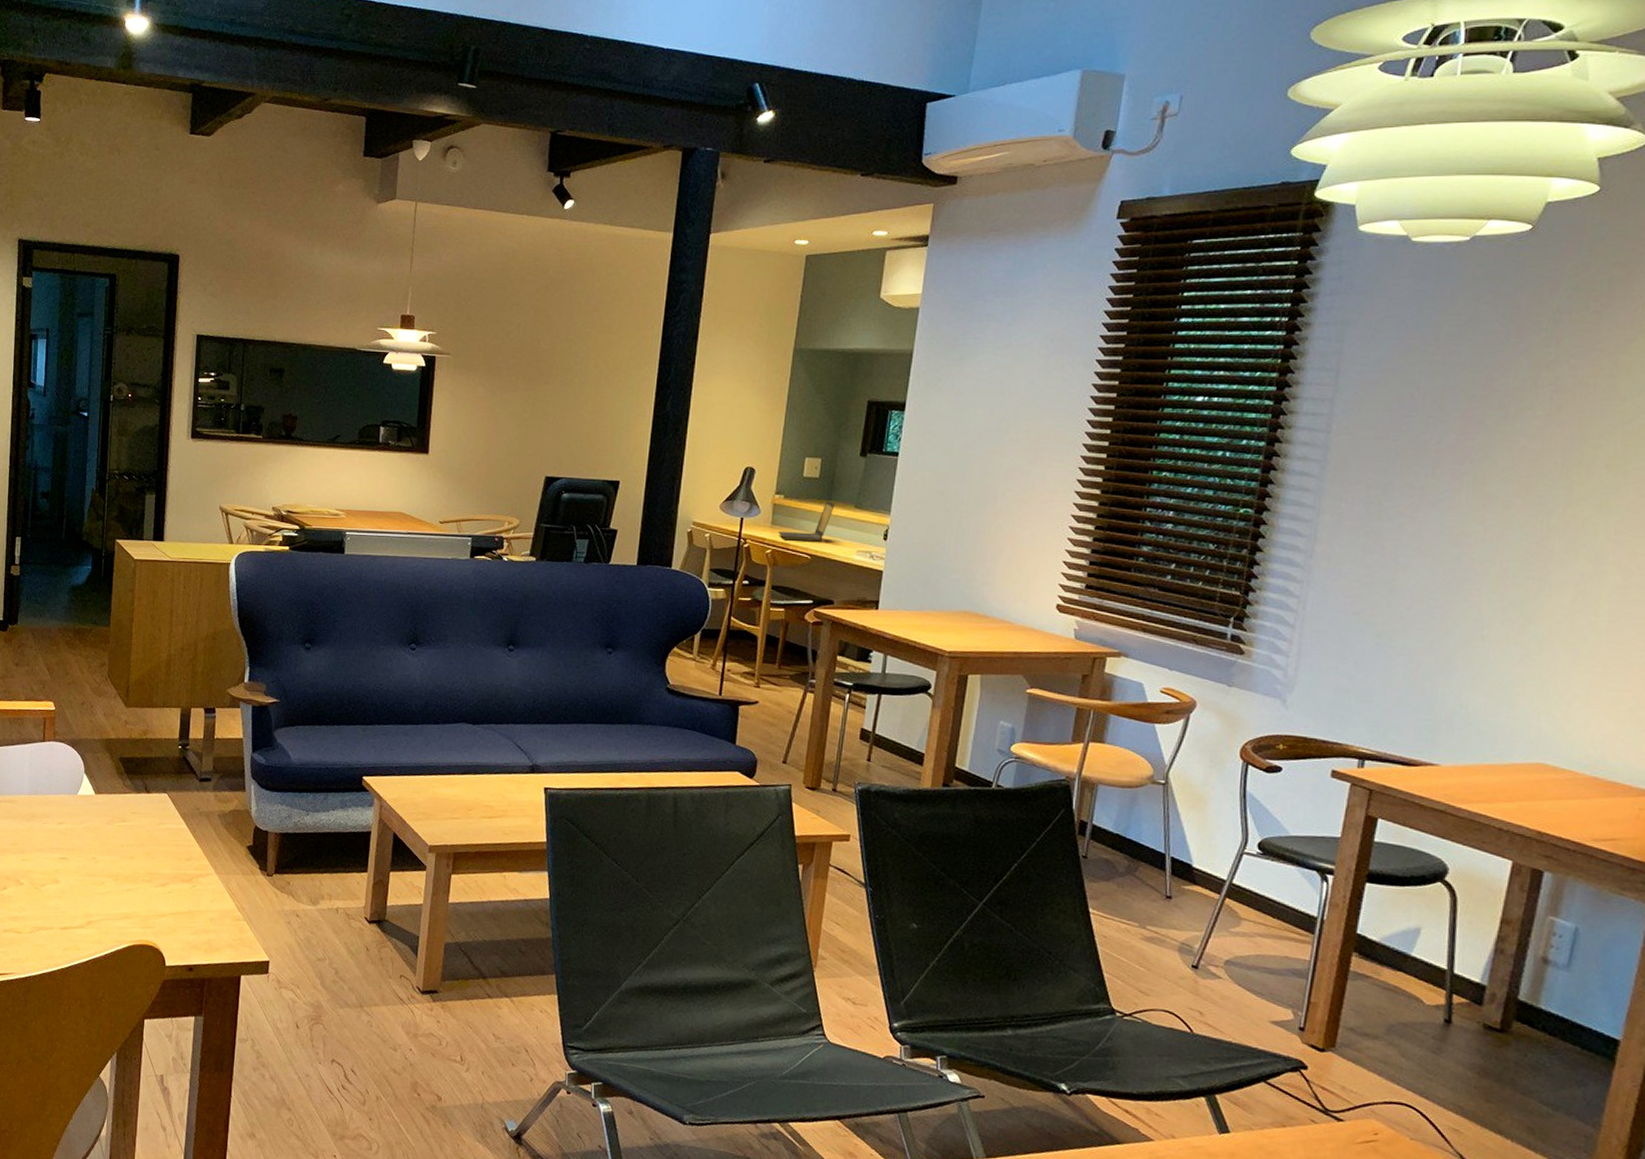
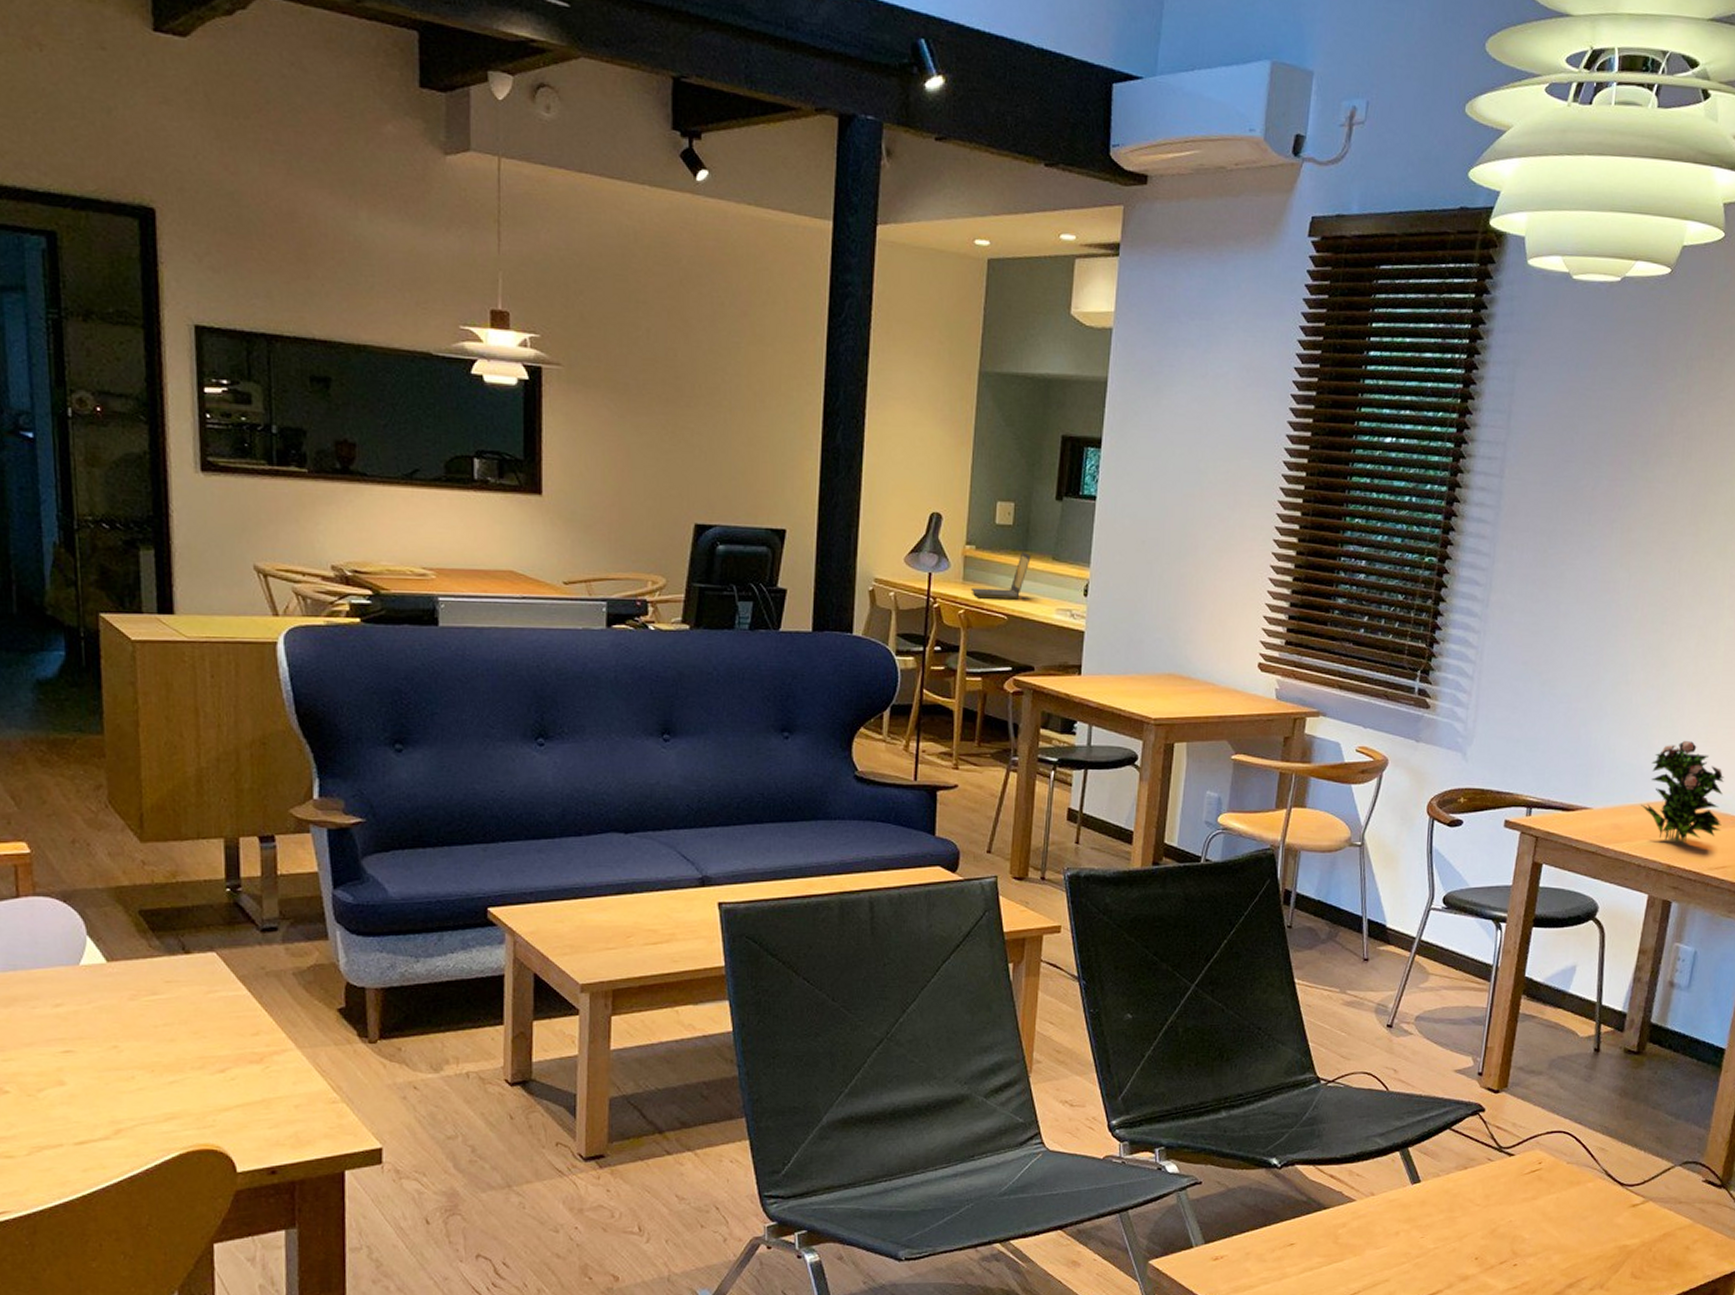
plant: none [1502,700,1611,811] -> present [1641,740,1724,844]

